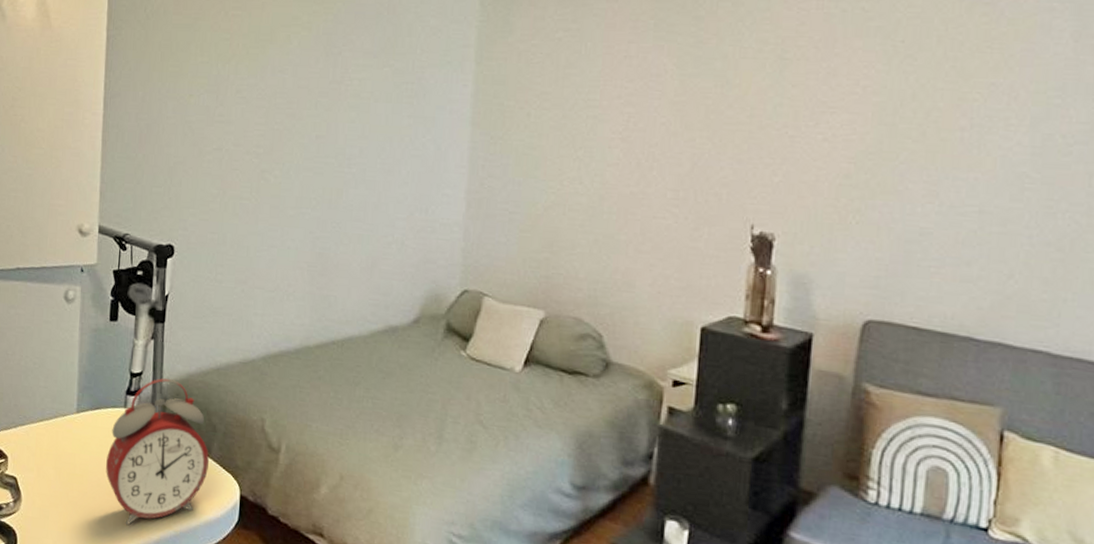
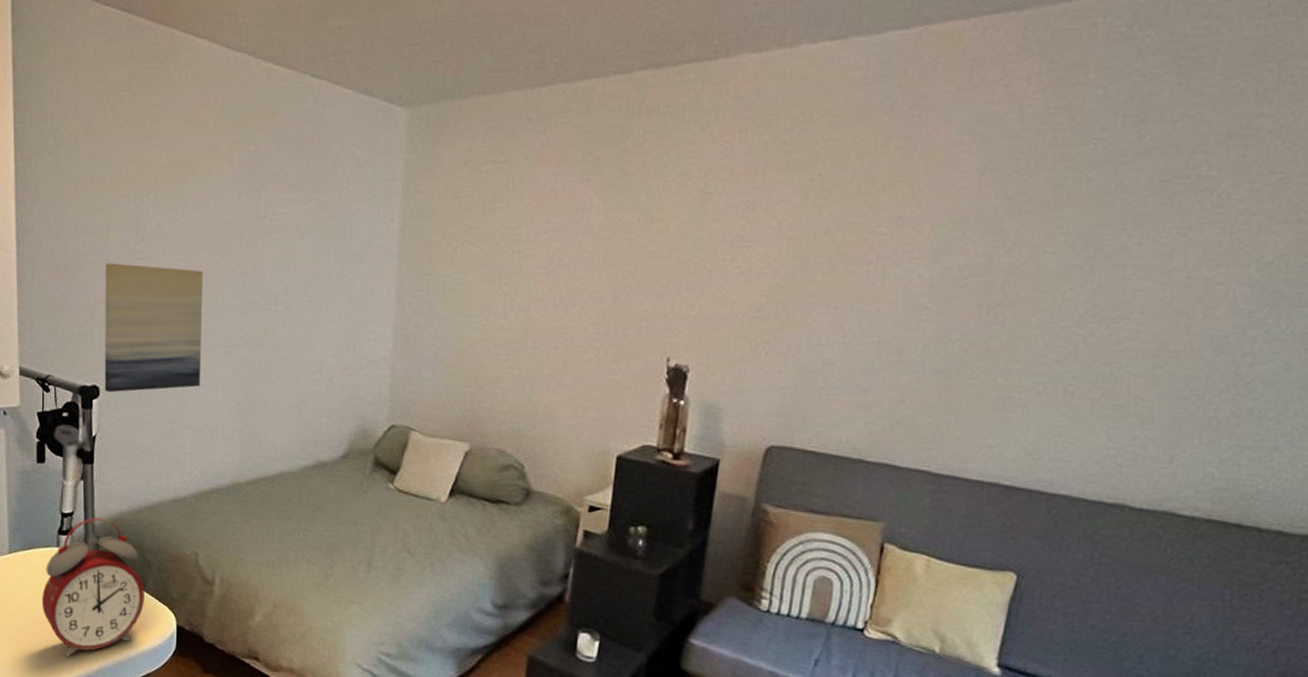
wall art: none [179,125,279,252] -> present [104,263,203,393]

